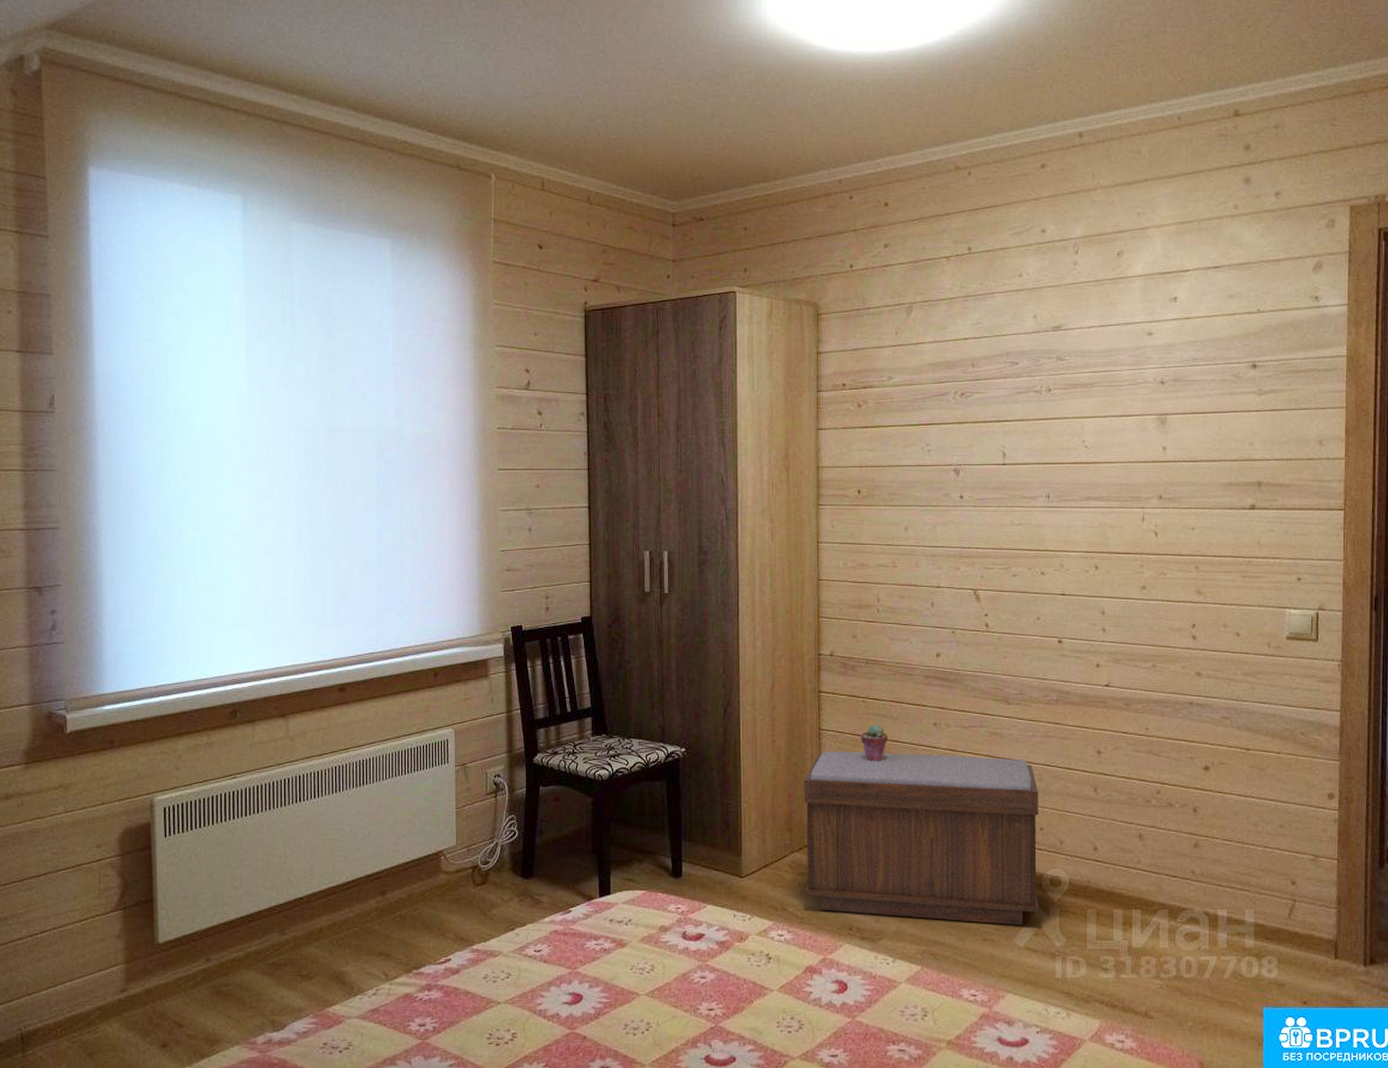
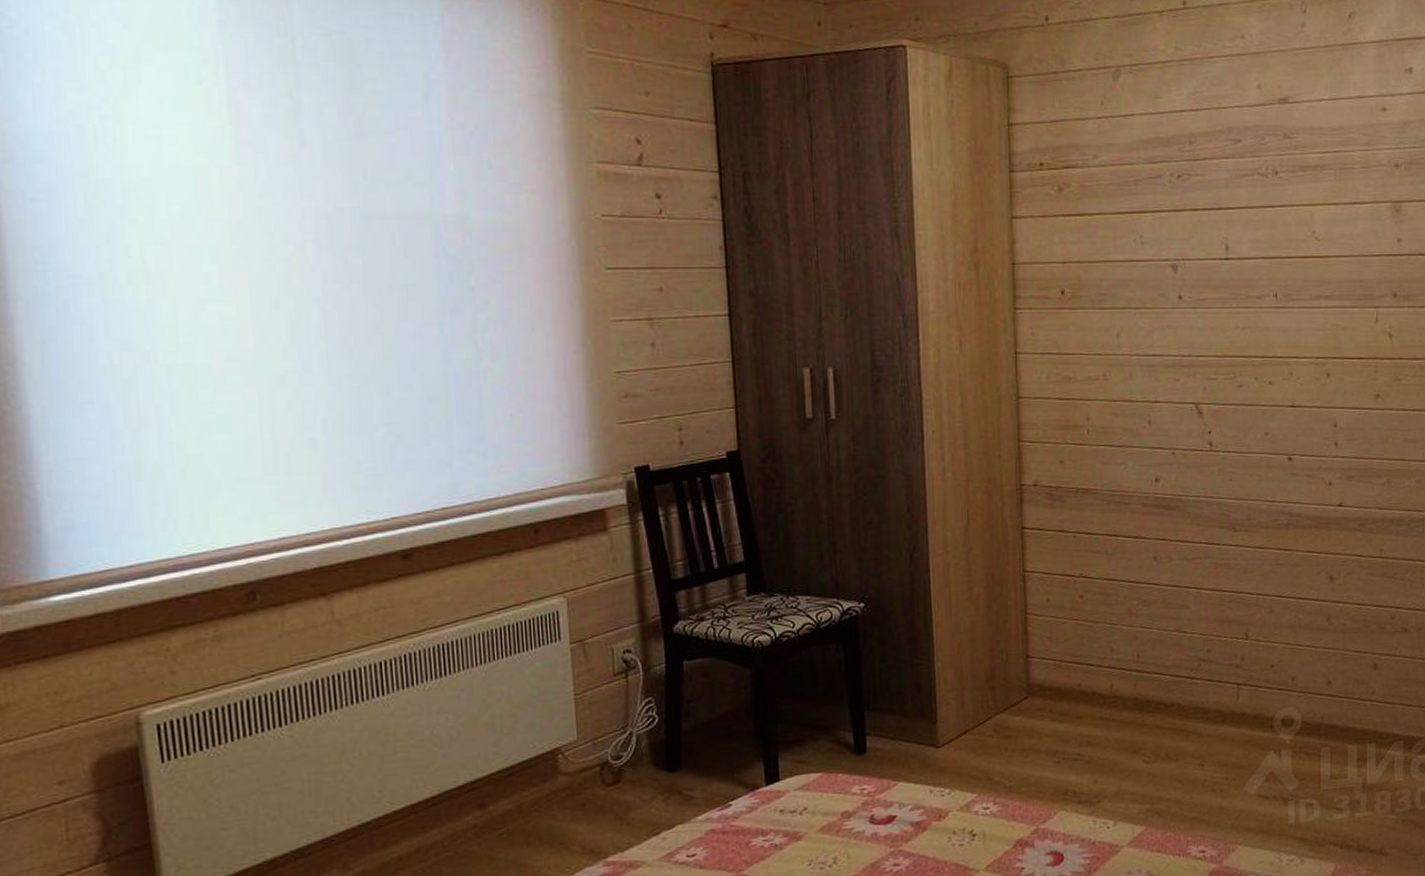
bench: present [804,751,1039,926] -> none [1007,591,1271,776]
potted succulent: present [860,725,888,762] -> none [1071,562,1102,605]

